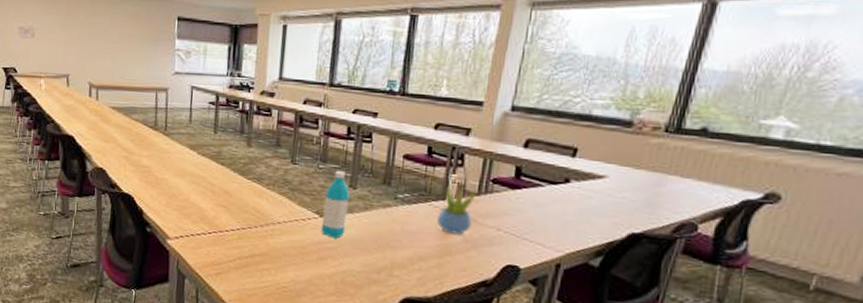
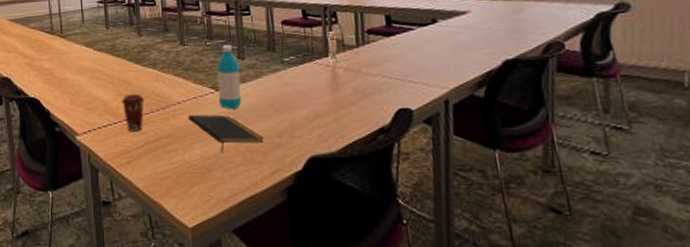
coffee cup: none [219,205,244,245] -> present [121,93,144,132]
notepad: none [286,237,361,281] -> present [188,114,264,154]
succulent plant: present [436,185,476,235] -> none [324,42,357,87]

